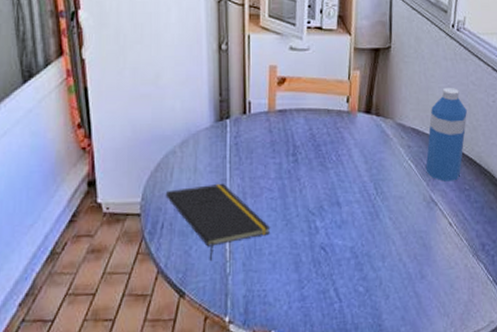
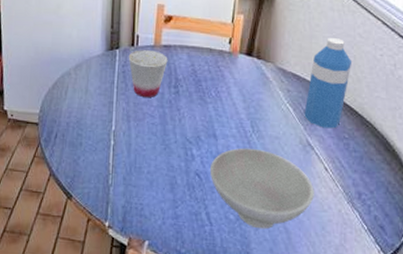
notepad: present [165,184,271,260] -> none [60,105,151,171]
cup: none [240,117,284,171] -> present [128,50,168,98]
bowl: none [335,211,441,298] -> present [209,148,314,230]

